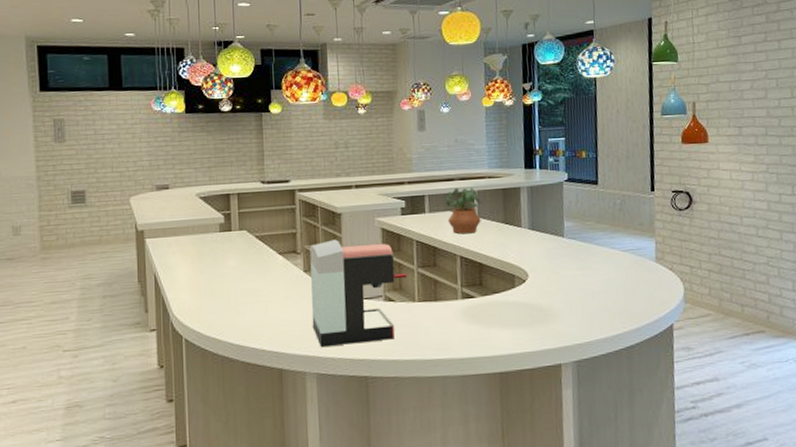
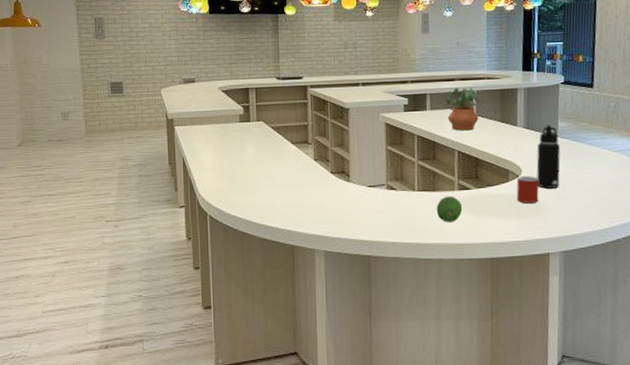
coffee maker: present [309,239,407,348] -> none [320,132,408,229]
fruit: none [439,305,468,335] -> present [436,196,463,222]
mug: none [523,280,548,311] -> present [516,175,539,203]
water bottle: none [543,225,569,294] -> present [536,125,561,189]

